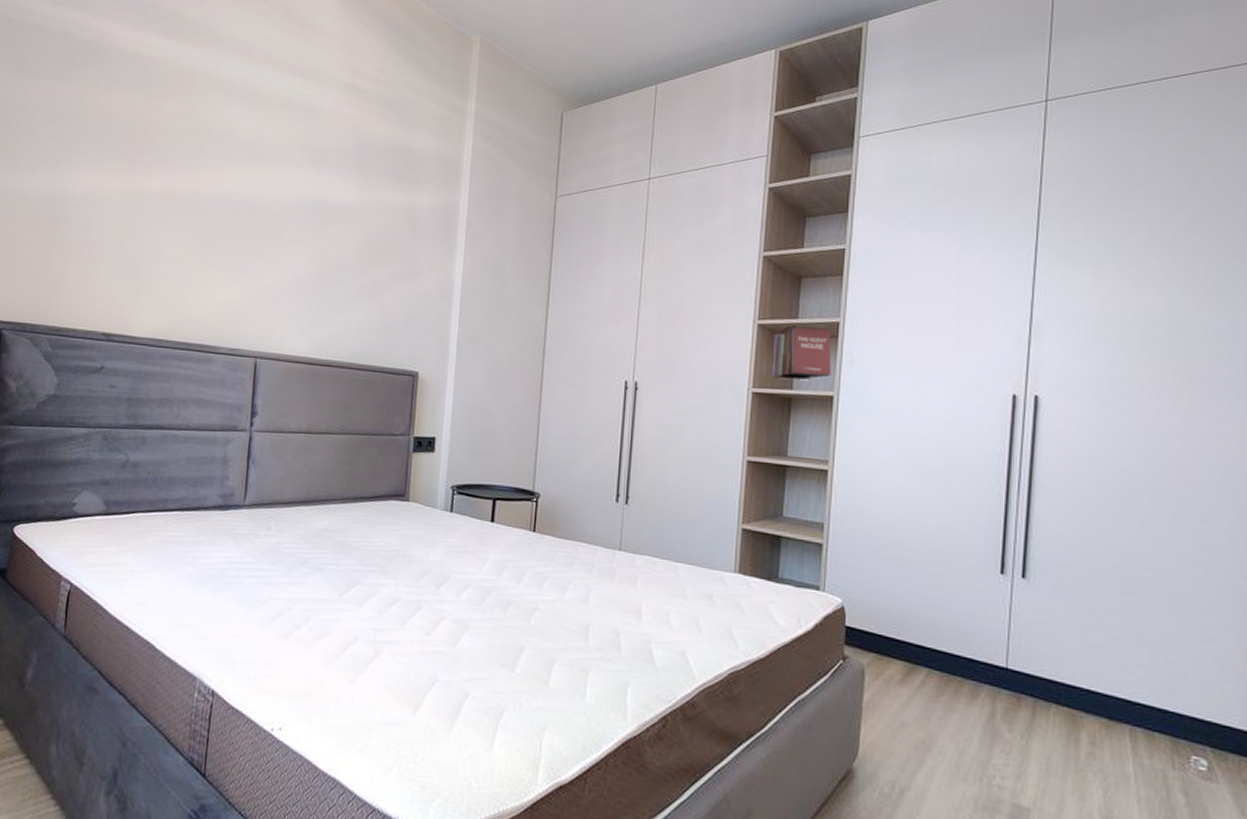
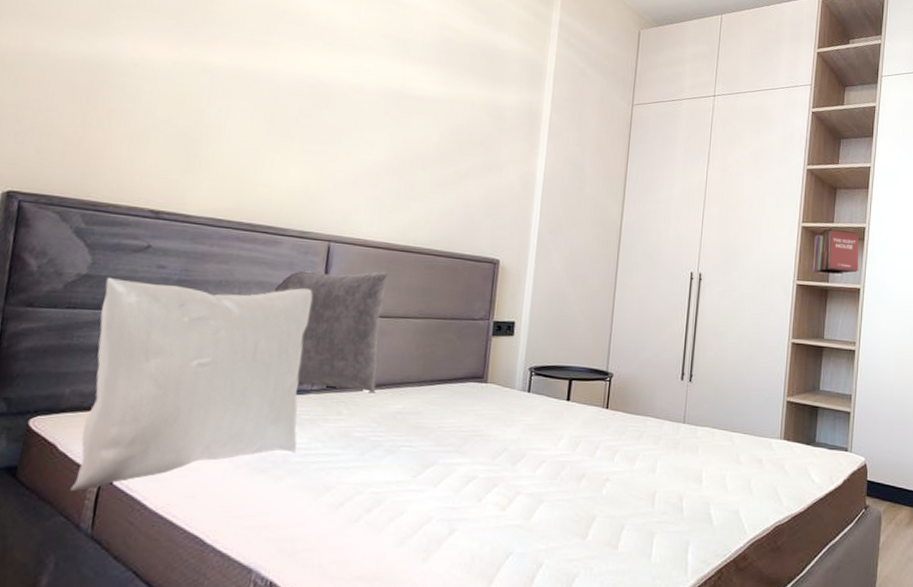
pillow: none [47,396,243,595] -> present [70,277,313,492]
pillow: none [186,386,311,510] -> present [248,269,388,393]

